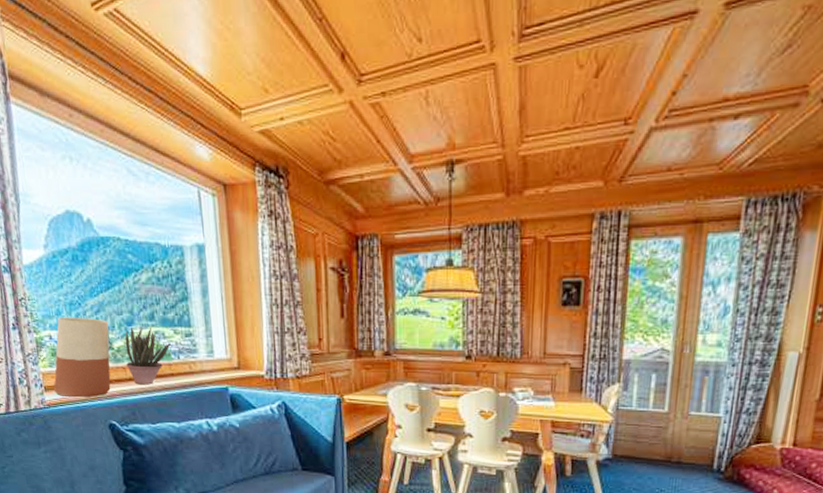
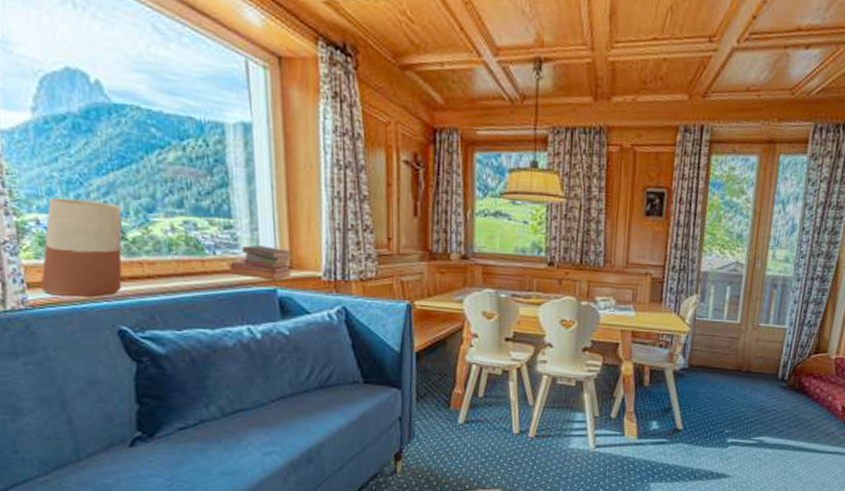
potted plant: present [125,326,171,385] -> none [143,214,205,284]
books: none [190,350,240,380] -> present [229,245,292,280]

